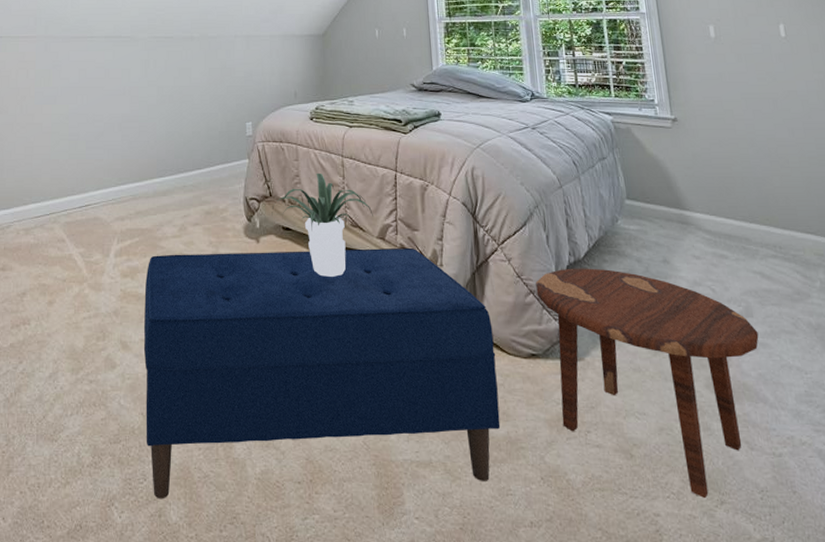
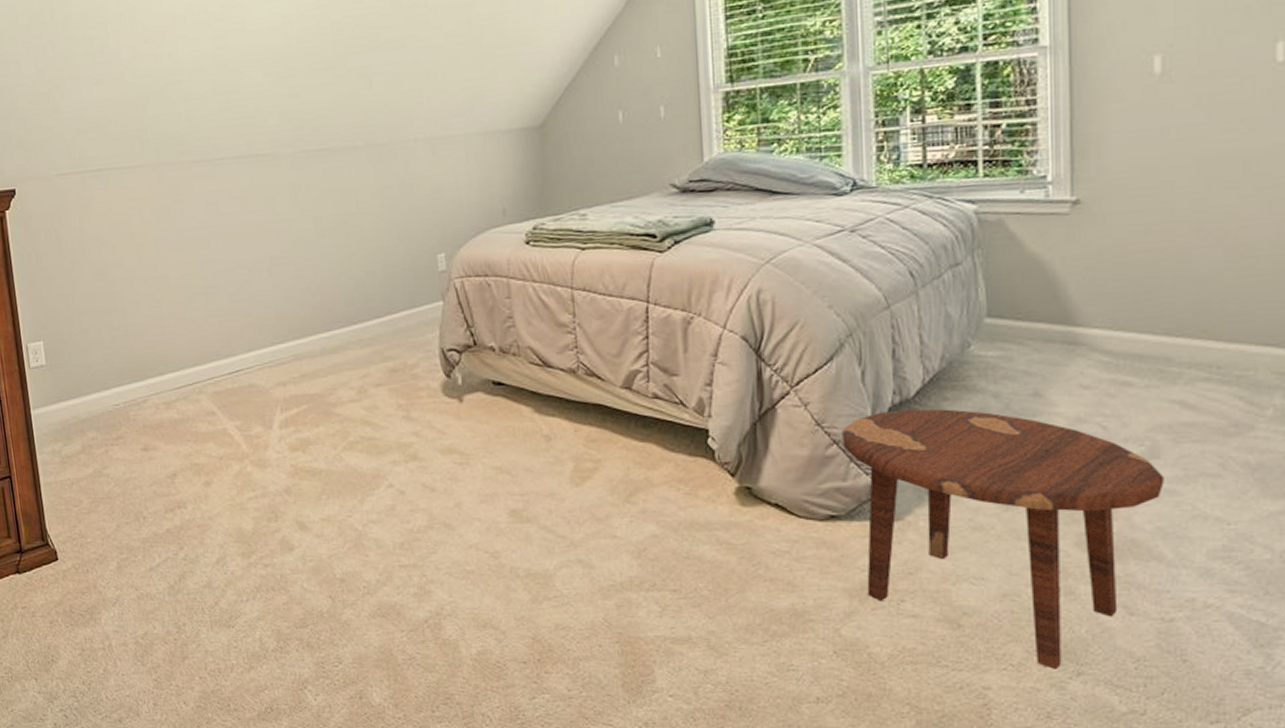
bench: present [143,247,501,500] -> none [320,397,783,682]
potted plant: present [271,173,373,277] -> none [477,311,616,438]

